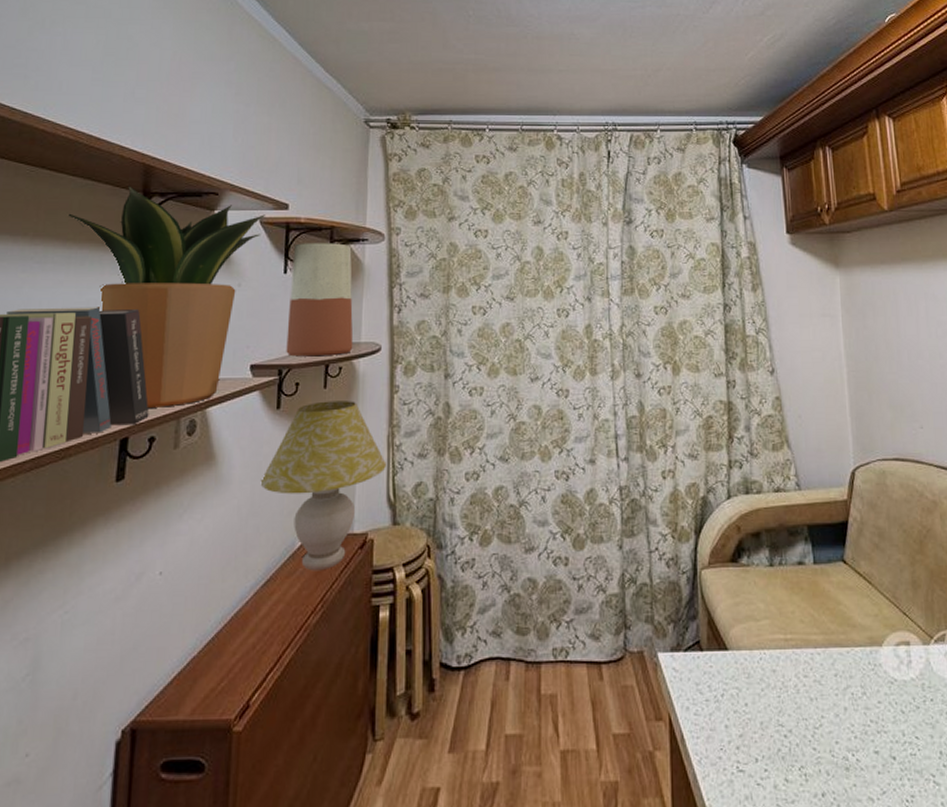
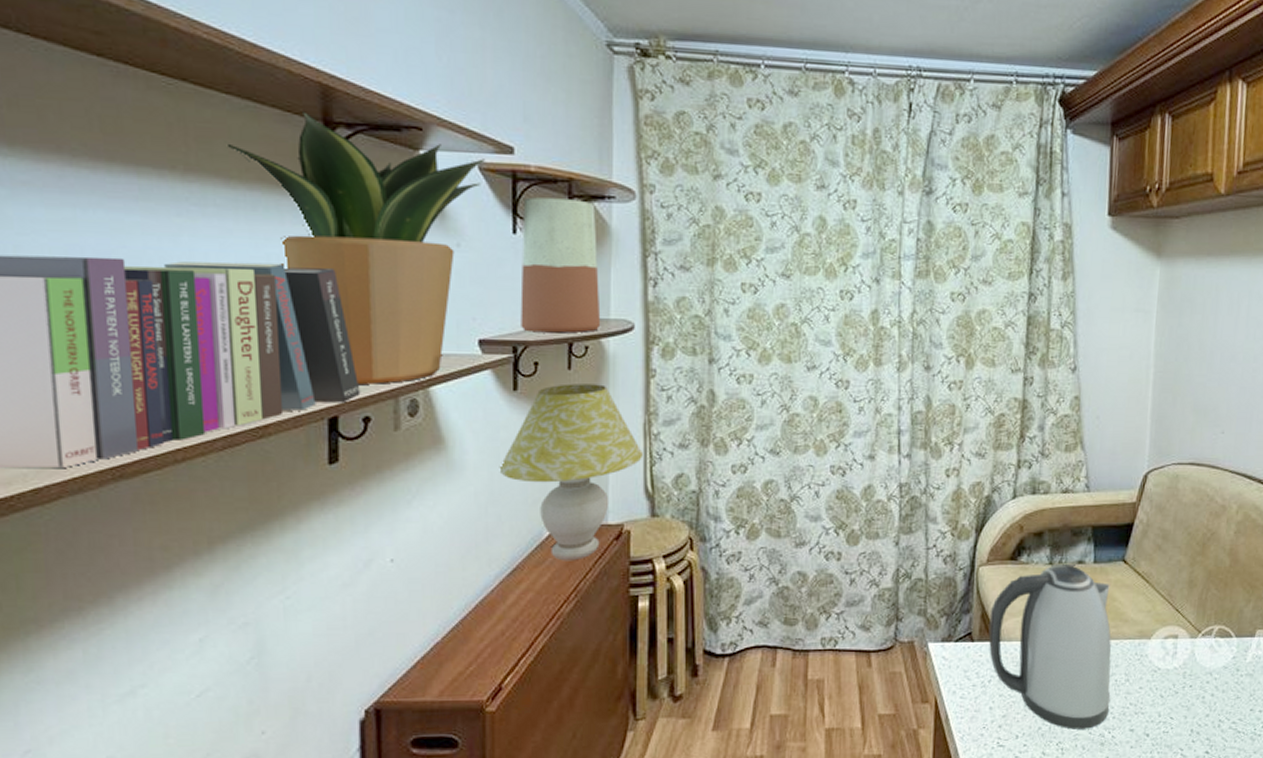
kettle: none [716,566,850,751] -> present [988,565,1112,729]

